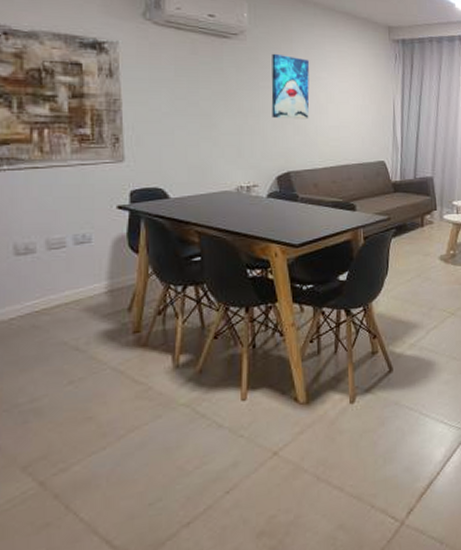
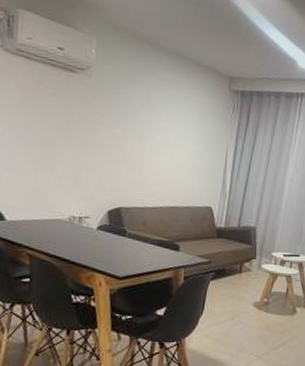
wall art: present [271,53,310,120] -> none [109,91,151,159]

